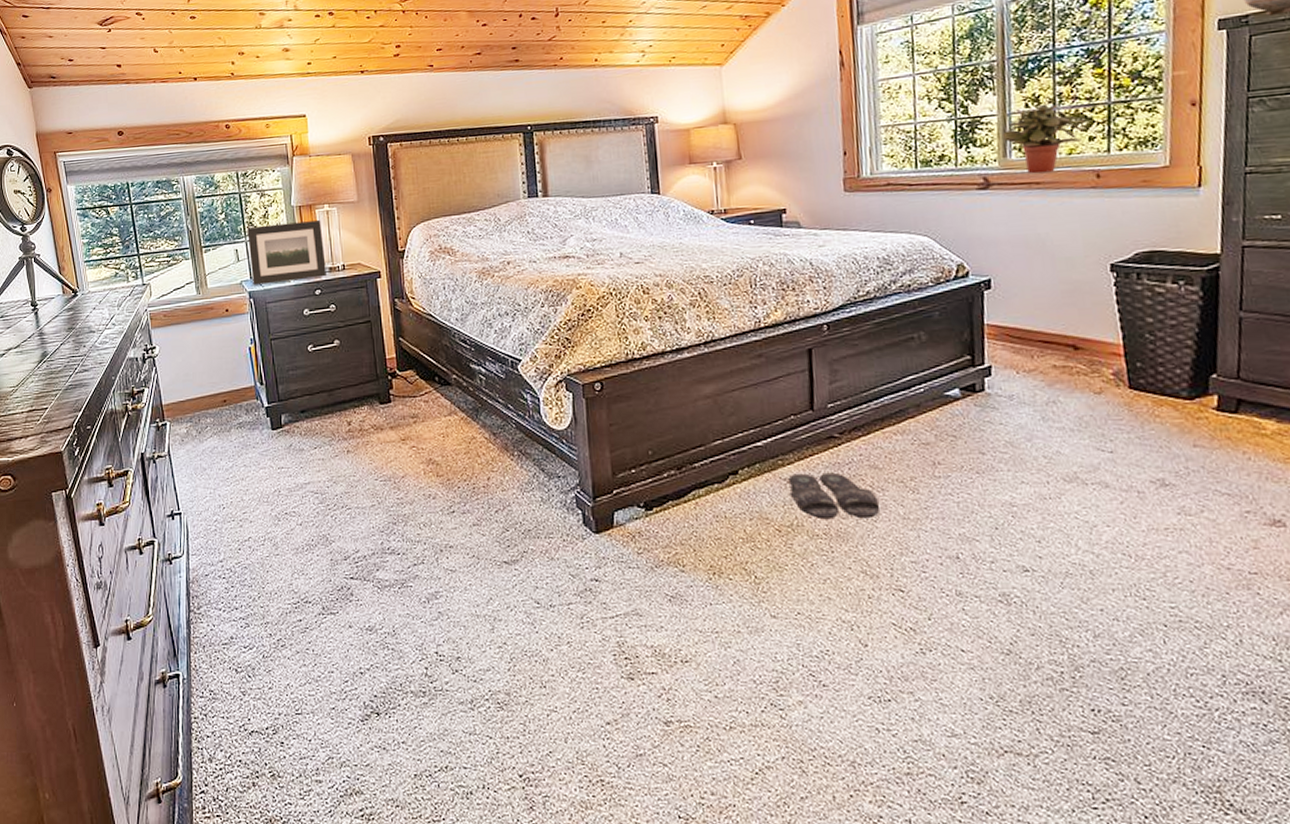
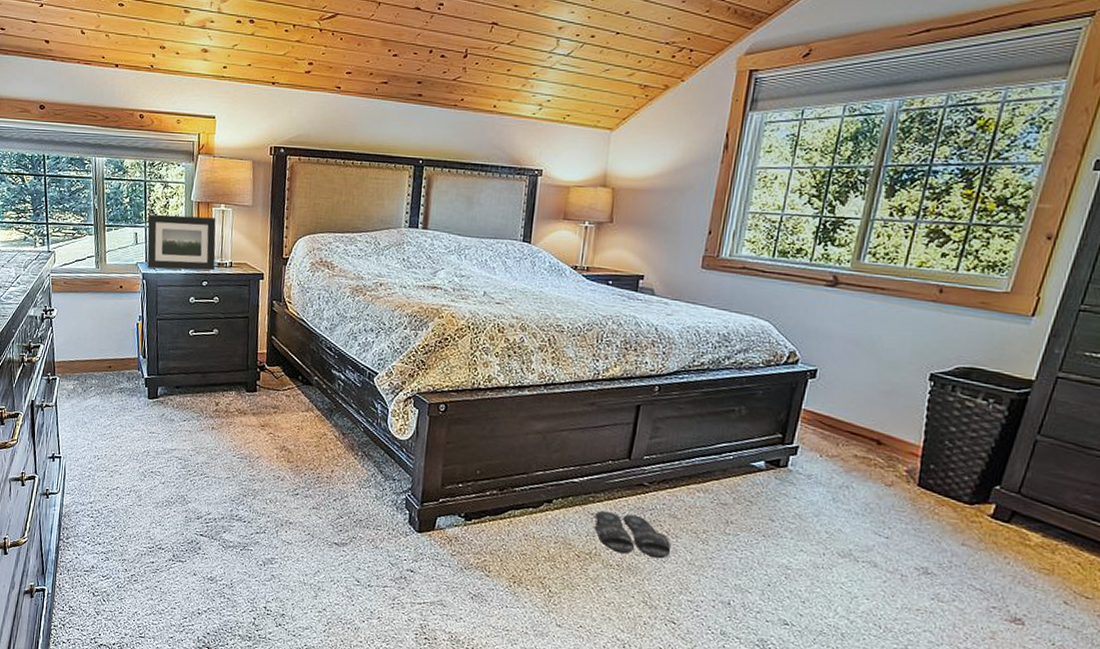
potted plant: present [1003,103,1084,174] -> none [861,215,942,281]

